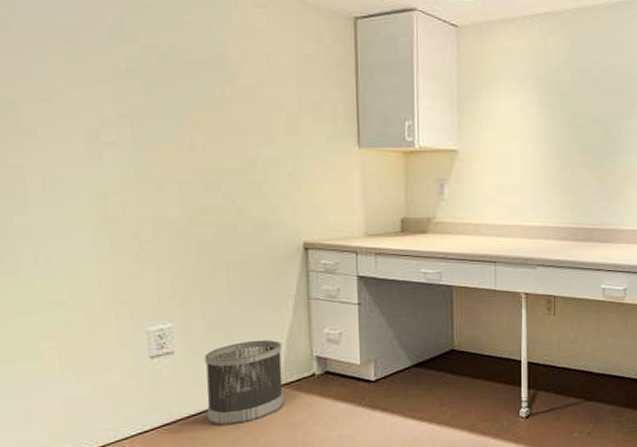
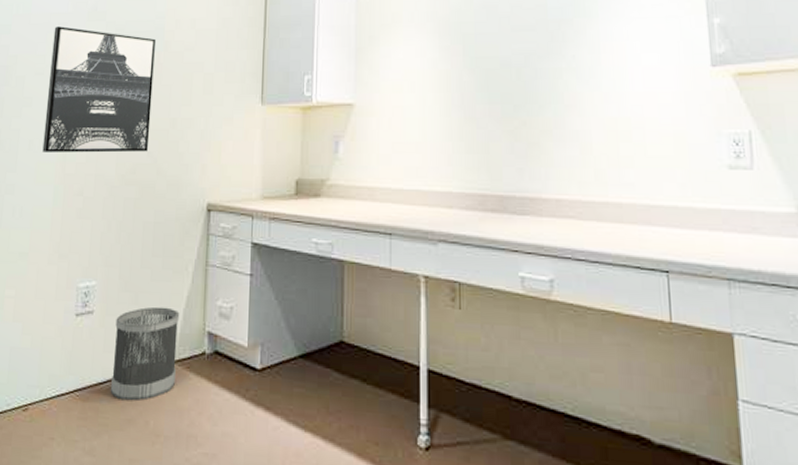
wall art: none [56,42,223,193] -> present [42,26,156,153]

